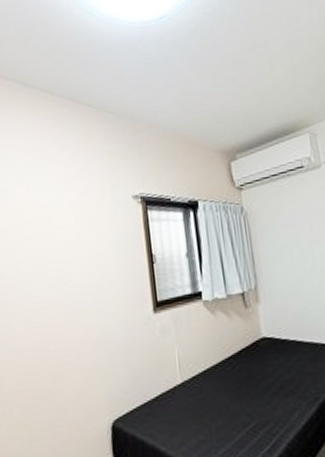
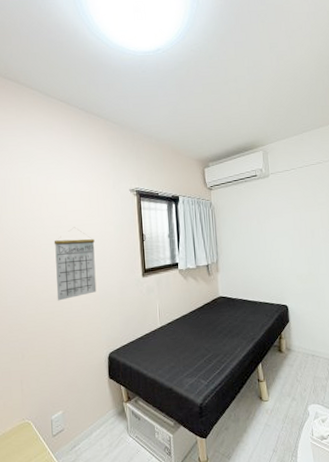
calendar: none [36,249,93,349] -> present [54,227,97,301]

